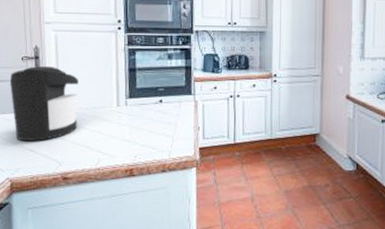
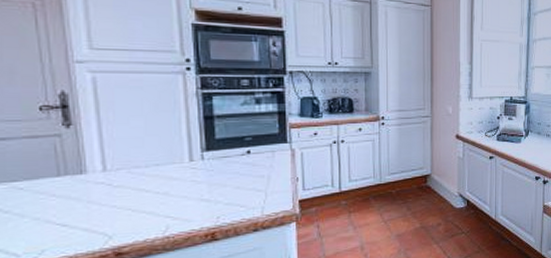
coffee maker: present [10,65,79,142] -> none [22,116,134,215]

